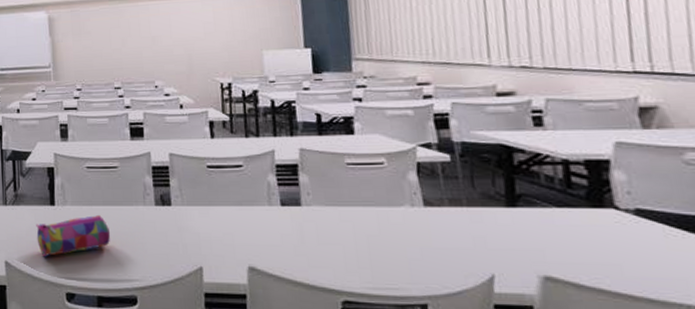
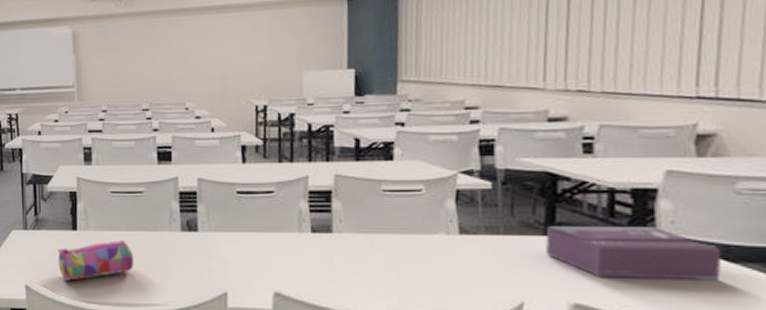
tissue box: none [507,198,684,252] -> present [545,226,722,281]

